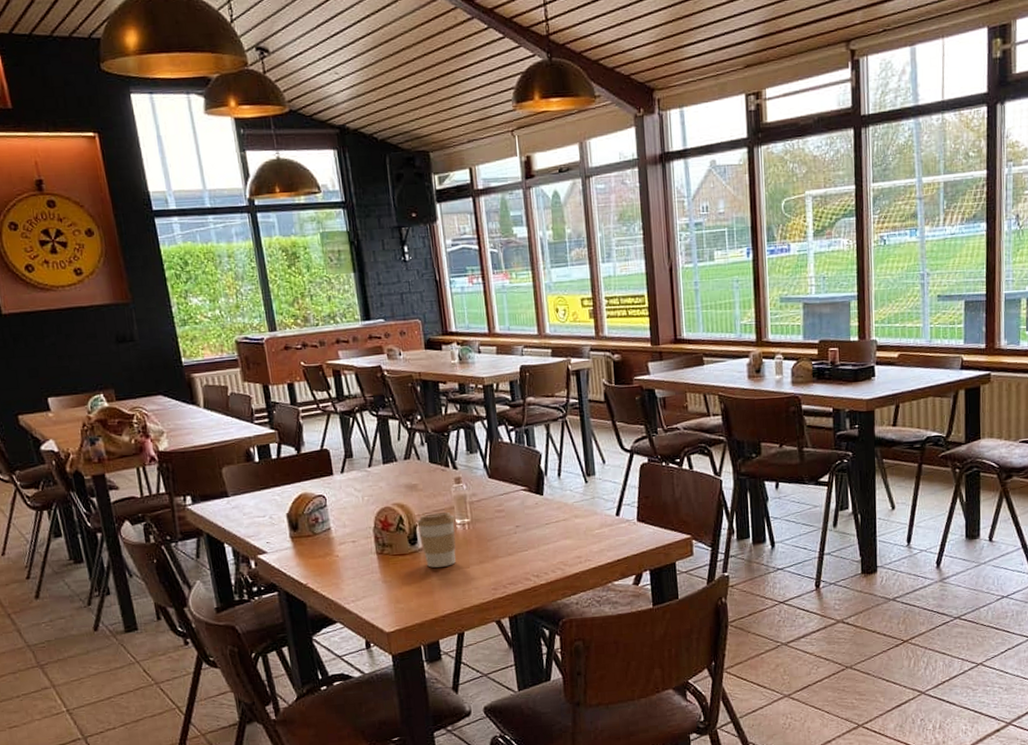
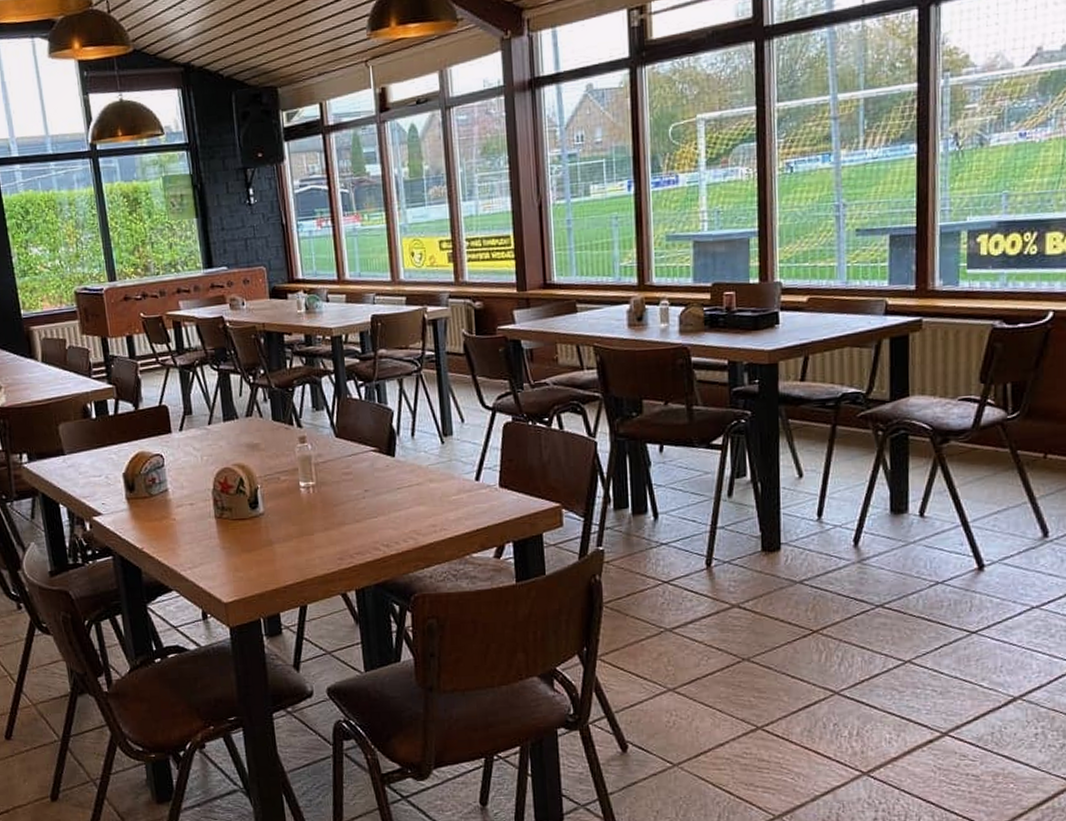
coffee cup: present [417,512,456,568] -> none [258,474,300,534]

